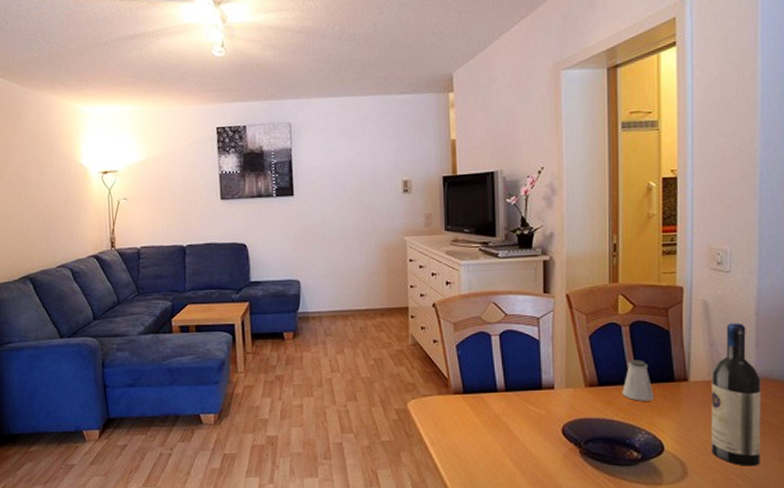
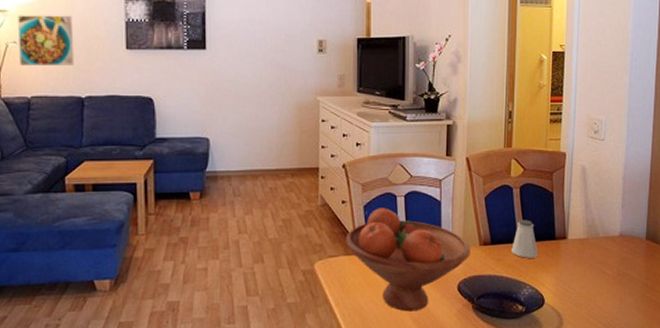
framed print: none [127,171,176,219] -> present [18,15,75,66]
fruit bowl: none [438,347,575,454] -> present [345,208,470,312]
wine bottle: present [711,322,761,466] -> none [583,185,625,315]

